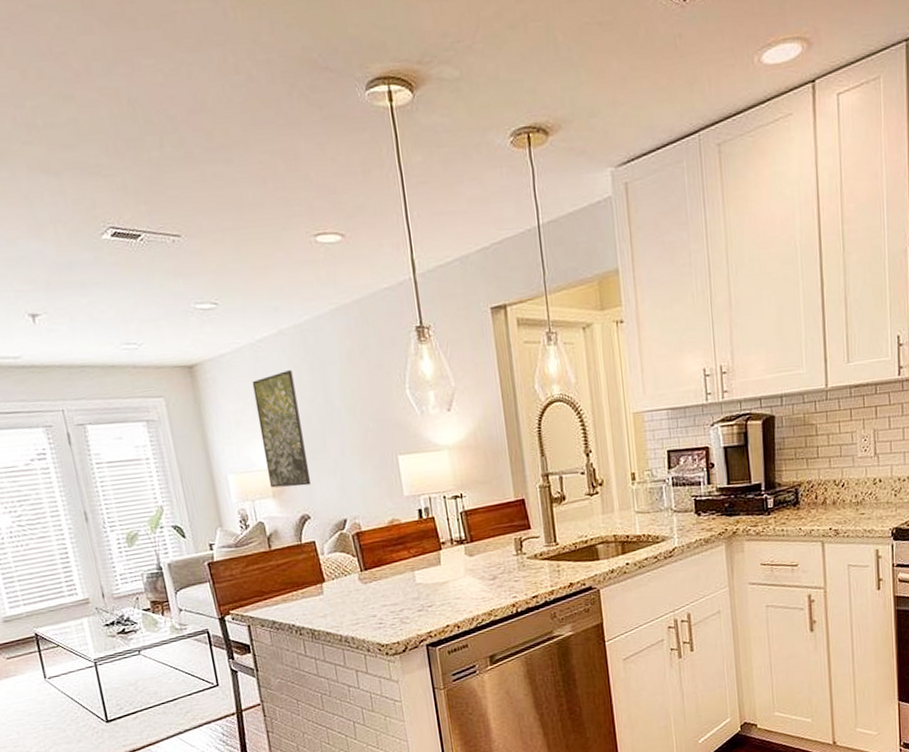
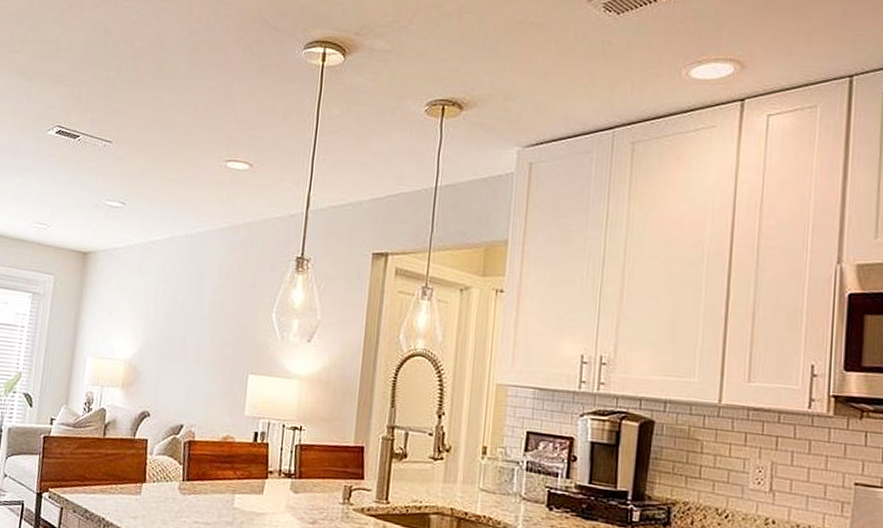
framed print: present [252,370,312,488] -> none [122,273,173,384]

